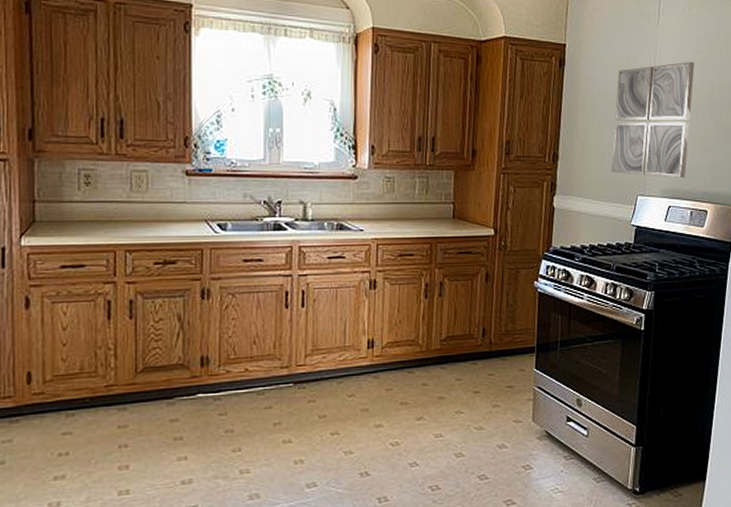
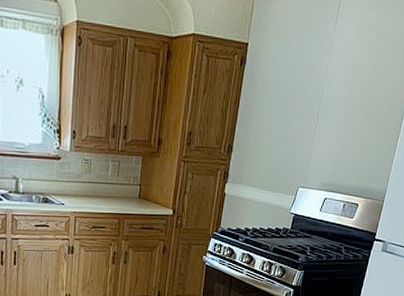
wall art: present [611,61,695,179] -> none [277,64,365,175]

